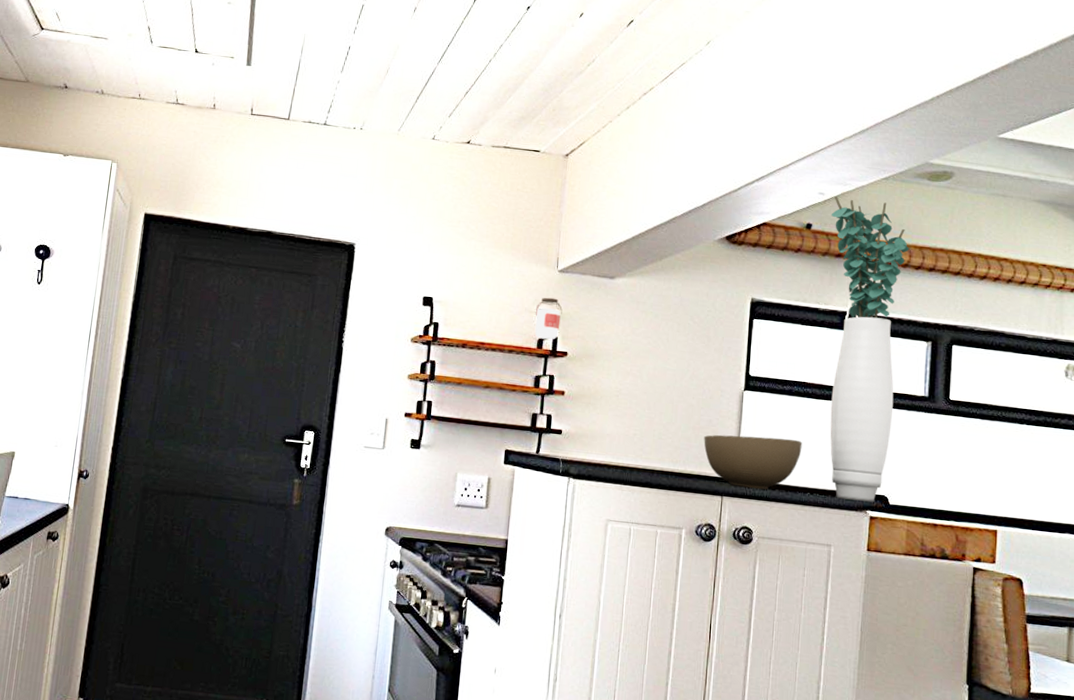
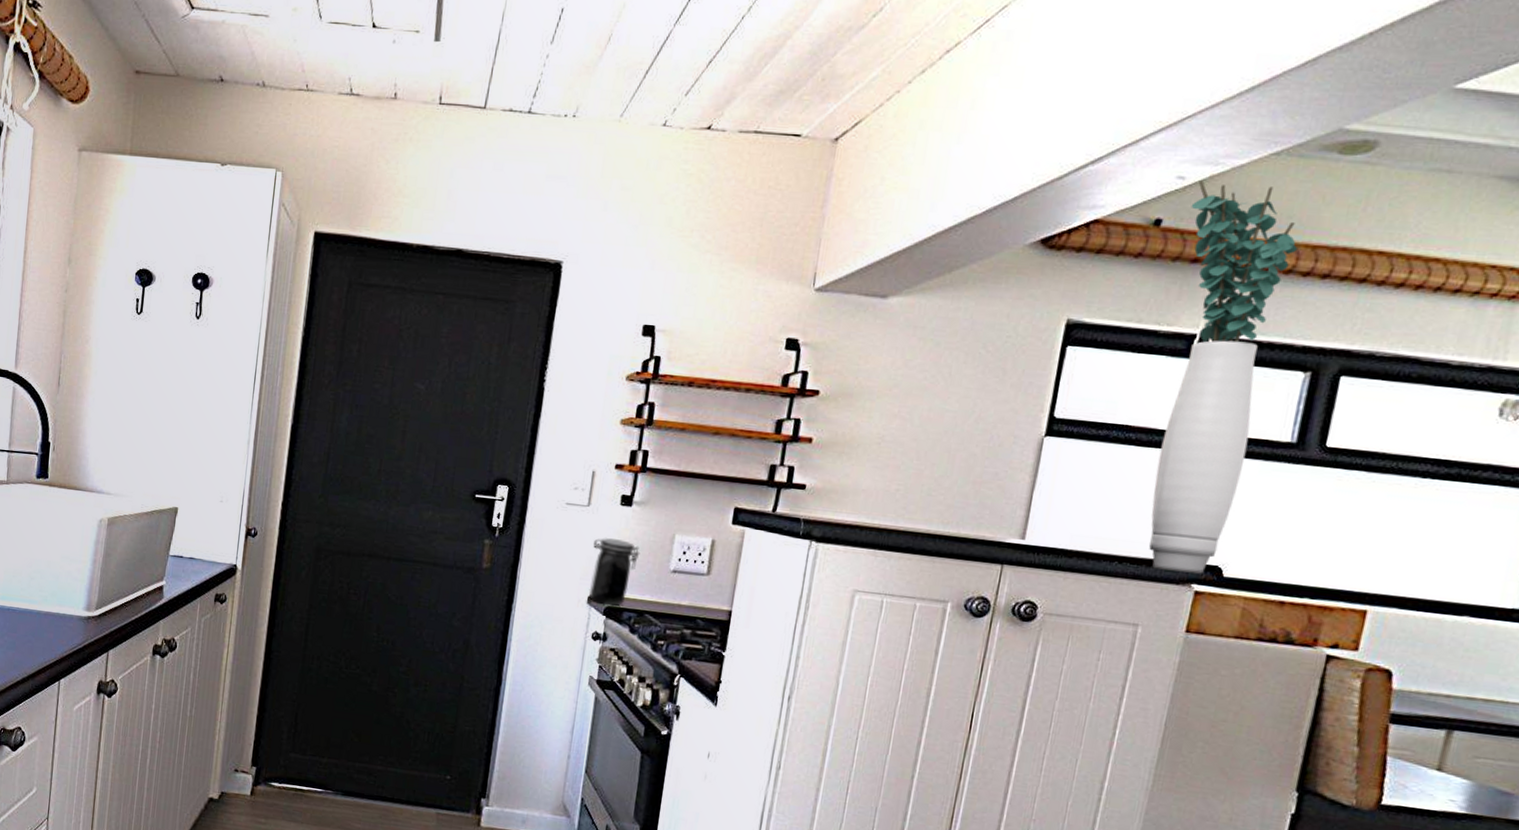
jar: none [386,476,429,537] -> present [588,538,640,607]
jar: present [534,297,563,340] -> none [779,323,817,376]
bowl: present [704,434,802,491] -> none [985,490,1115,558]

